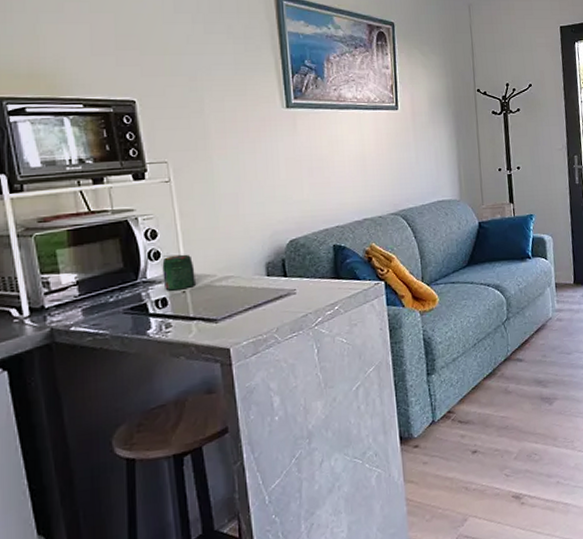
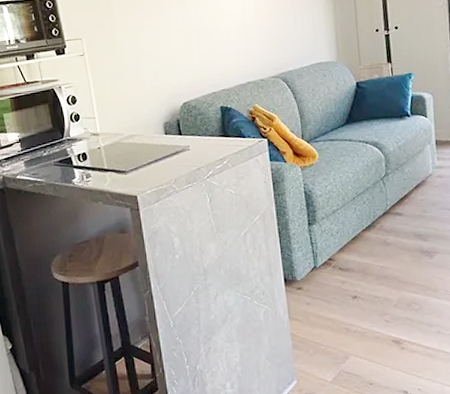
jar: present [162,254,195,291] -> none [81,116,108,147]

